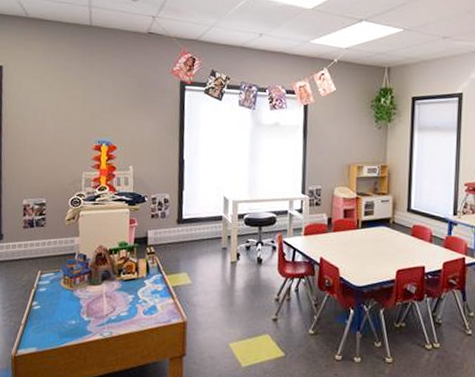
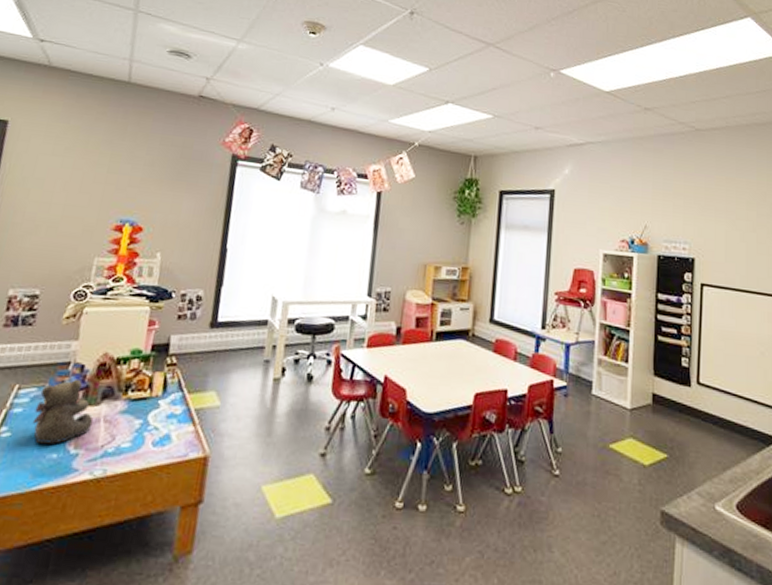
teddy bear: none [54,266,98,314] -> present [32,380,94,444]

